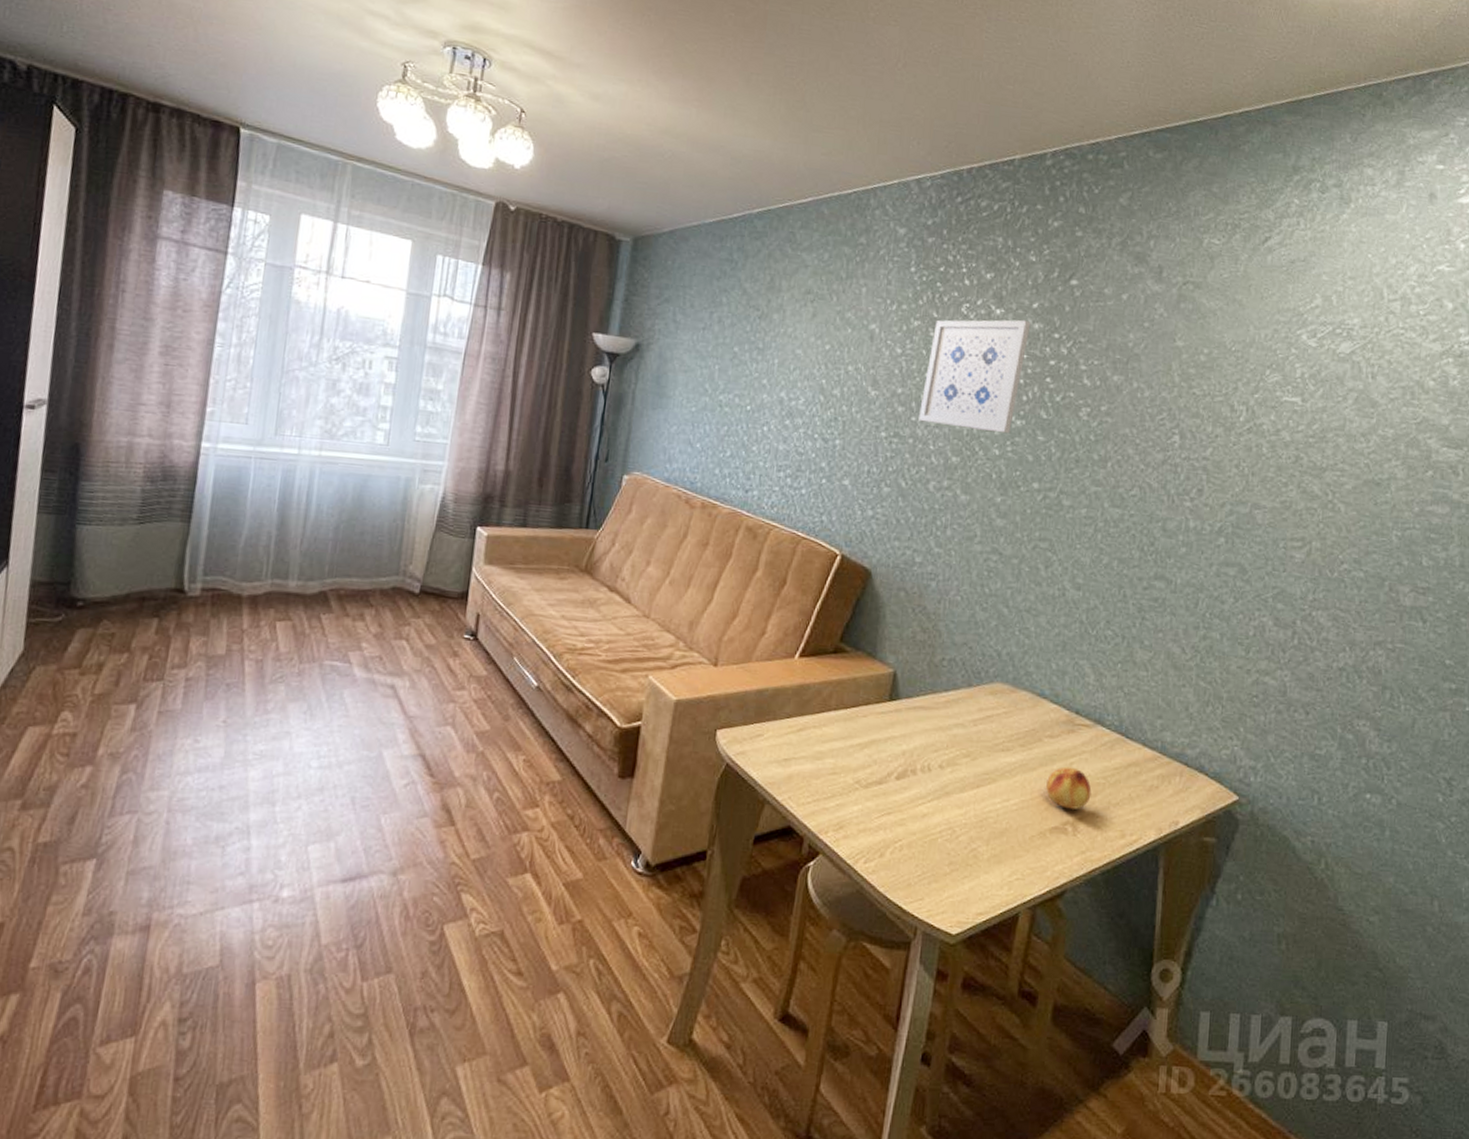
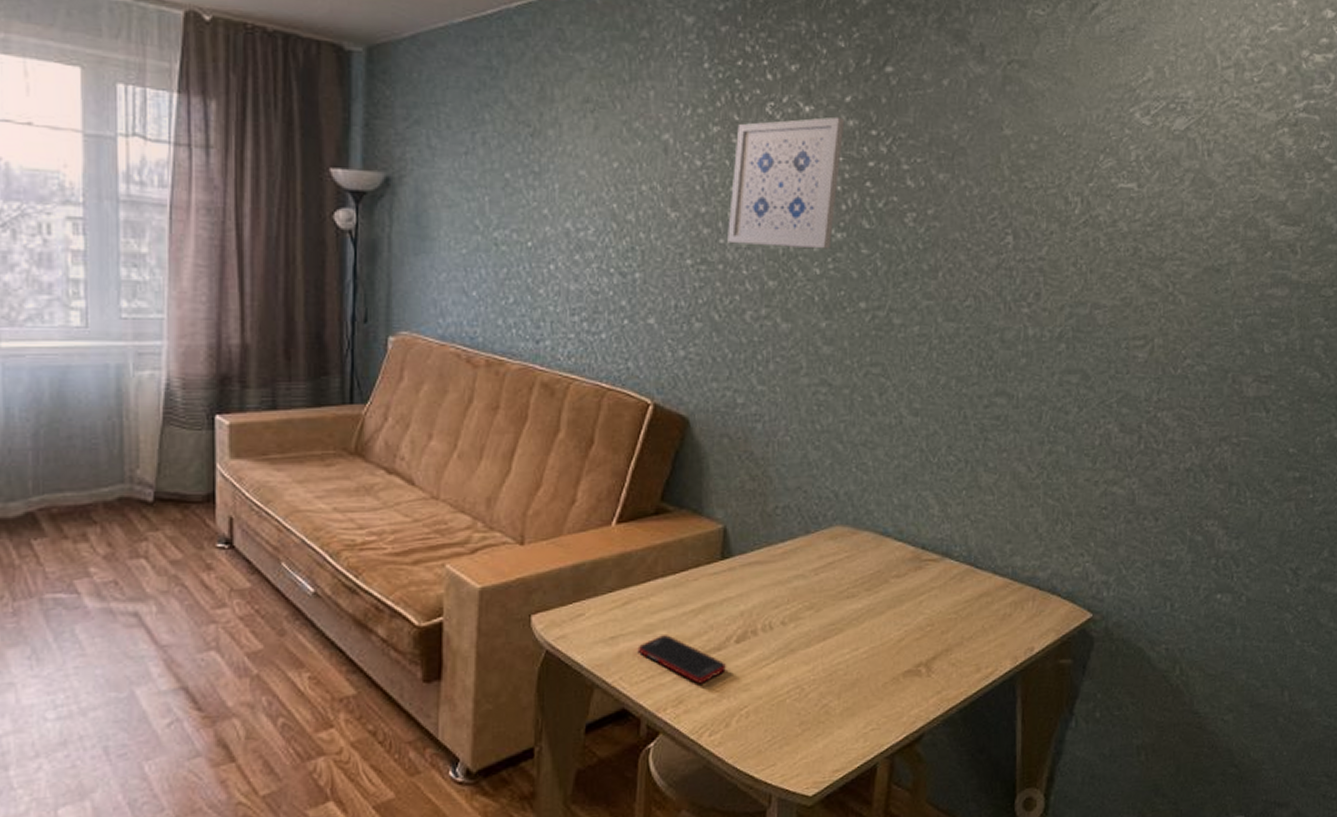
cell phone: none [807,763,885,813] -> present [637,635,726,684]
fruit: present [1046,766,1092,810] -> none [896,605,943,650]

